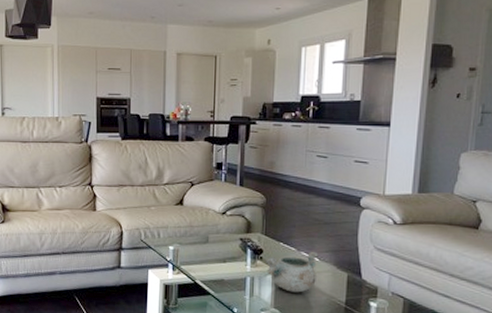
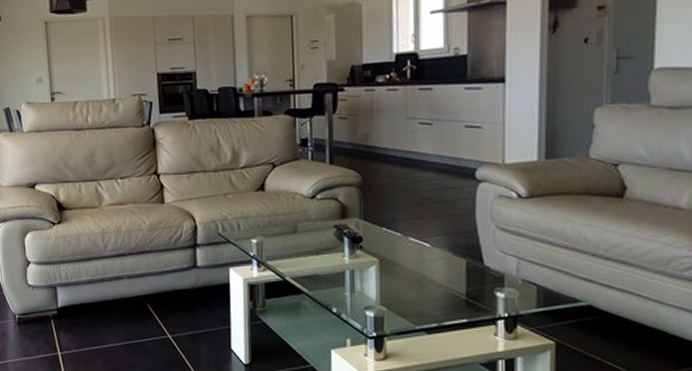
decorative bowl: present [265,251,319,293] -> none [366,235,429,286]

